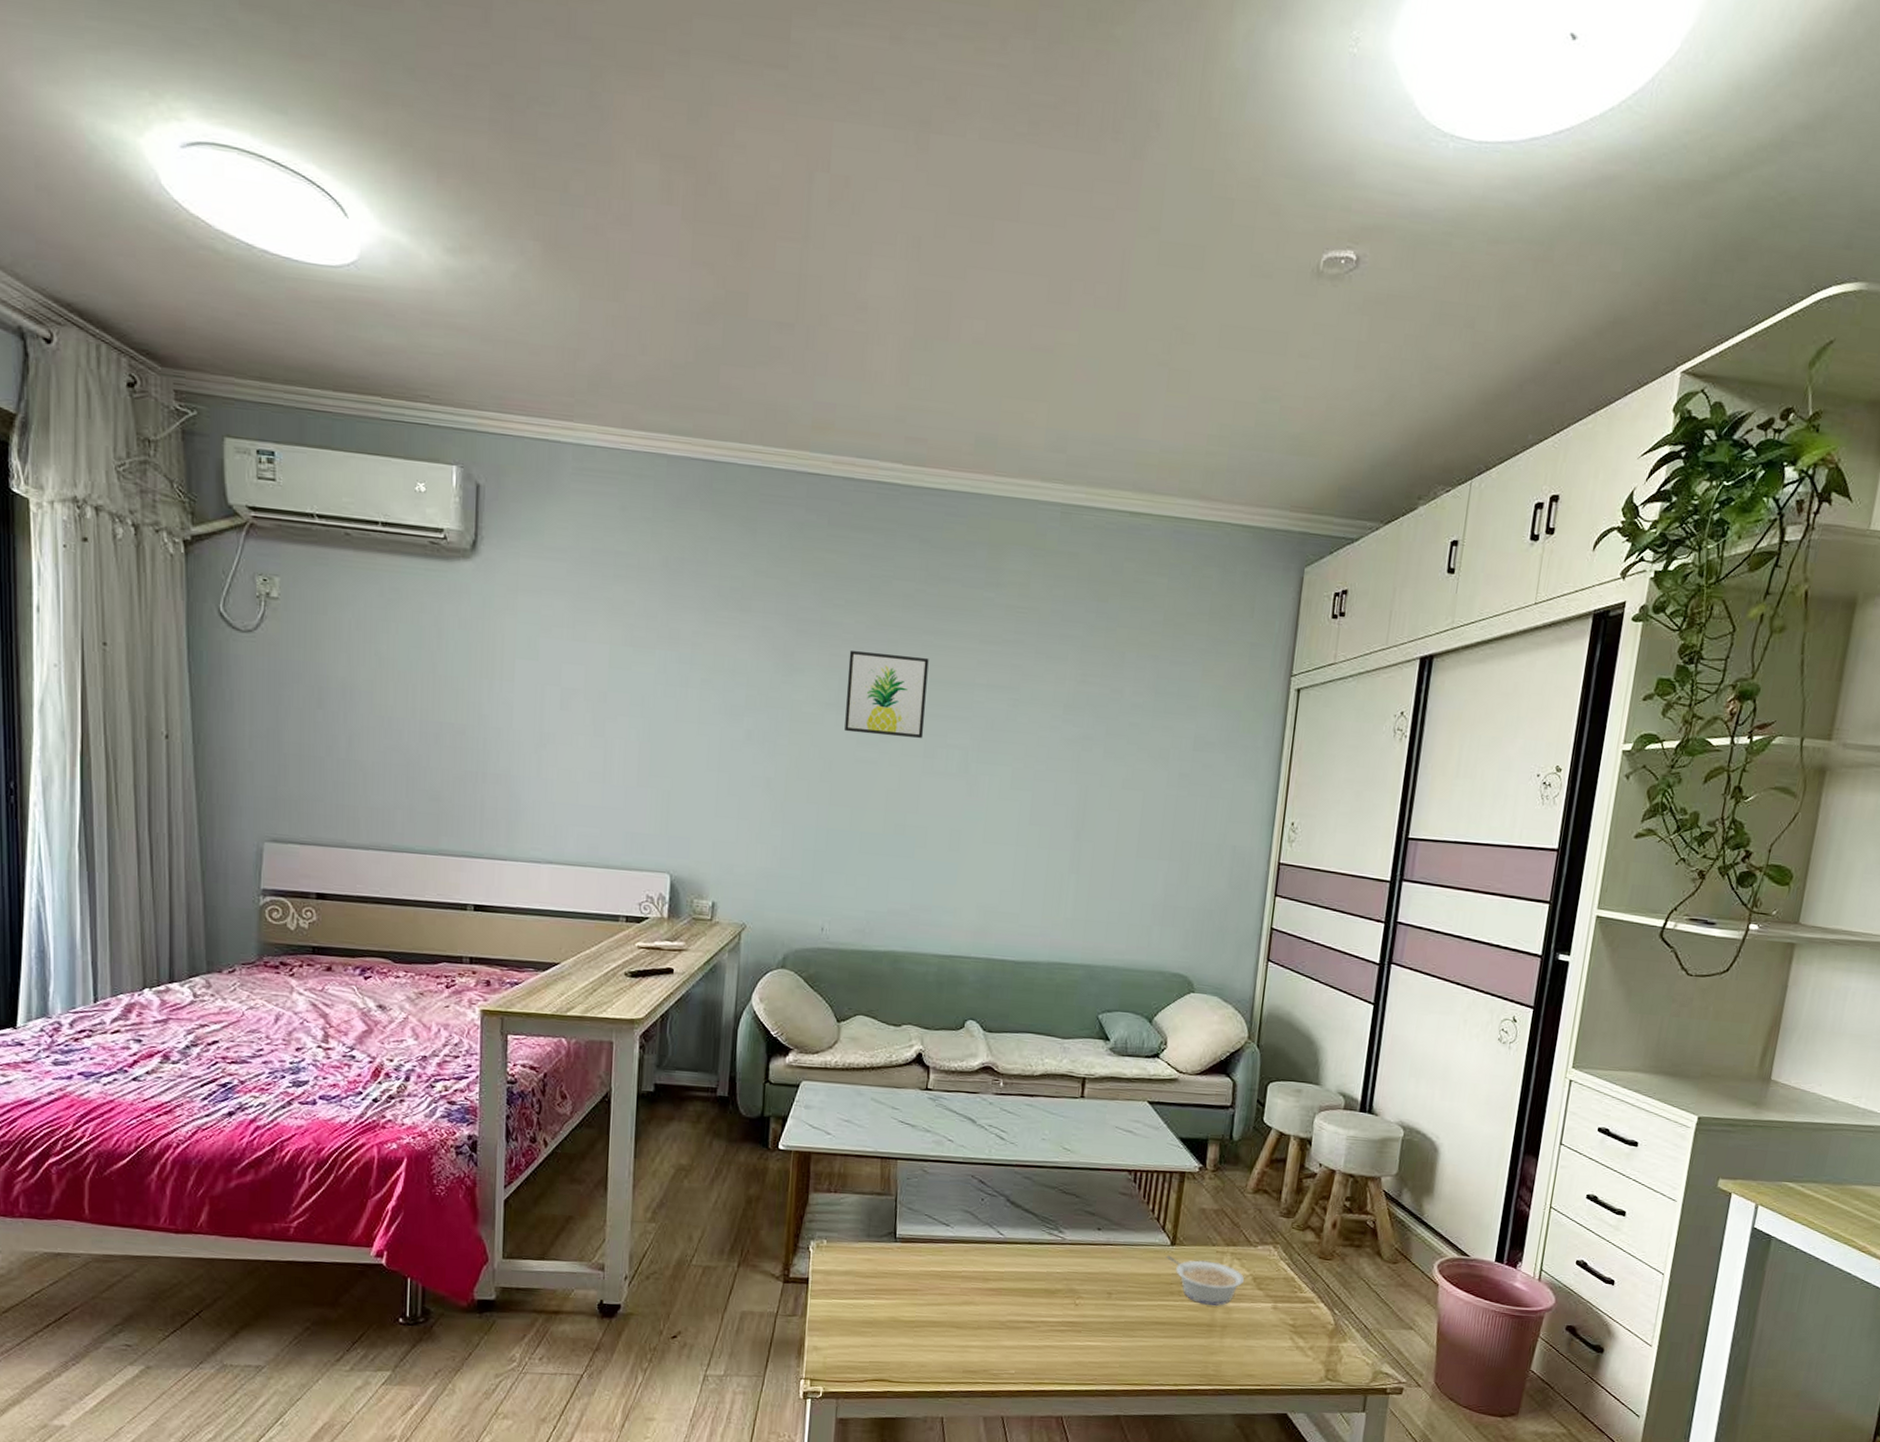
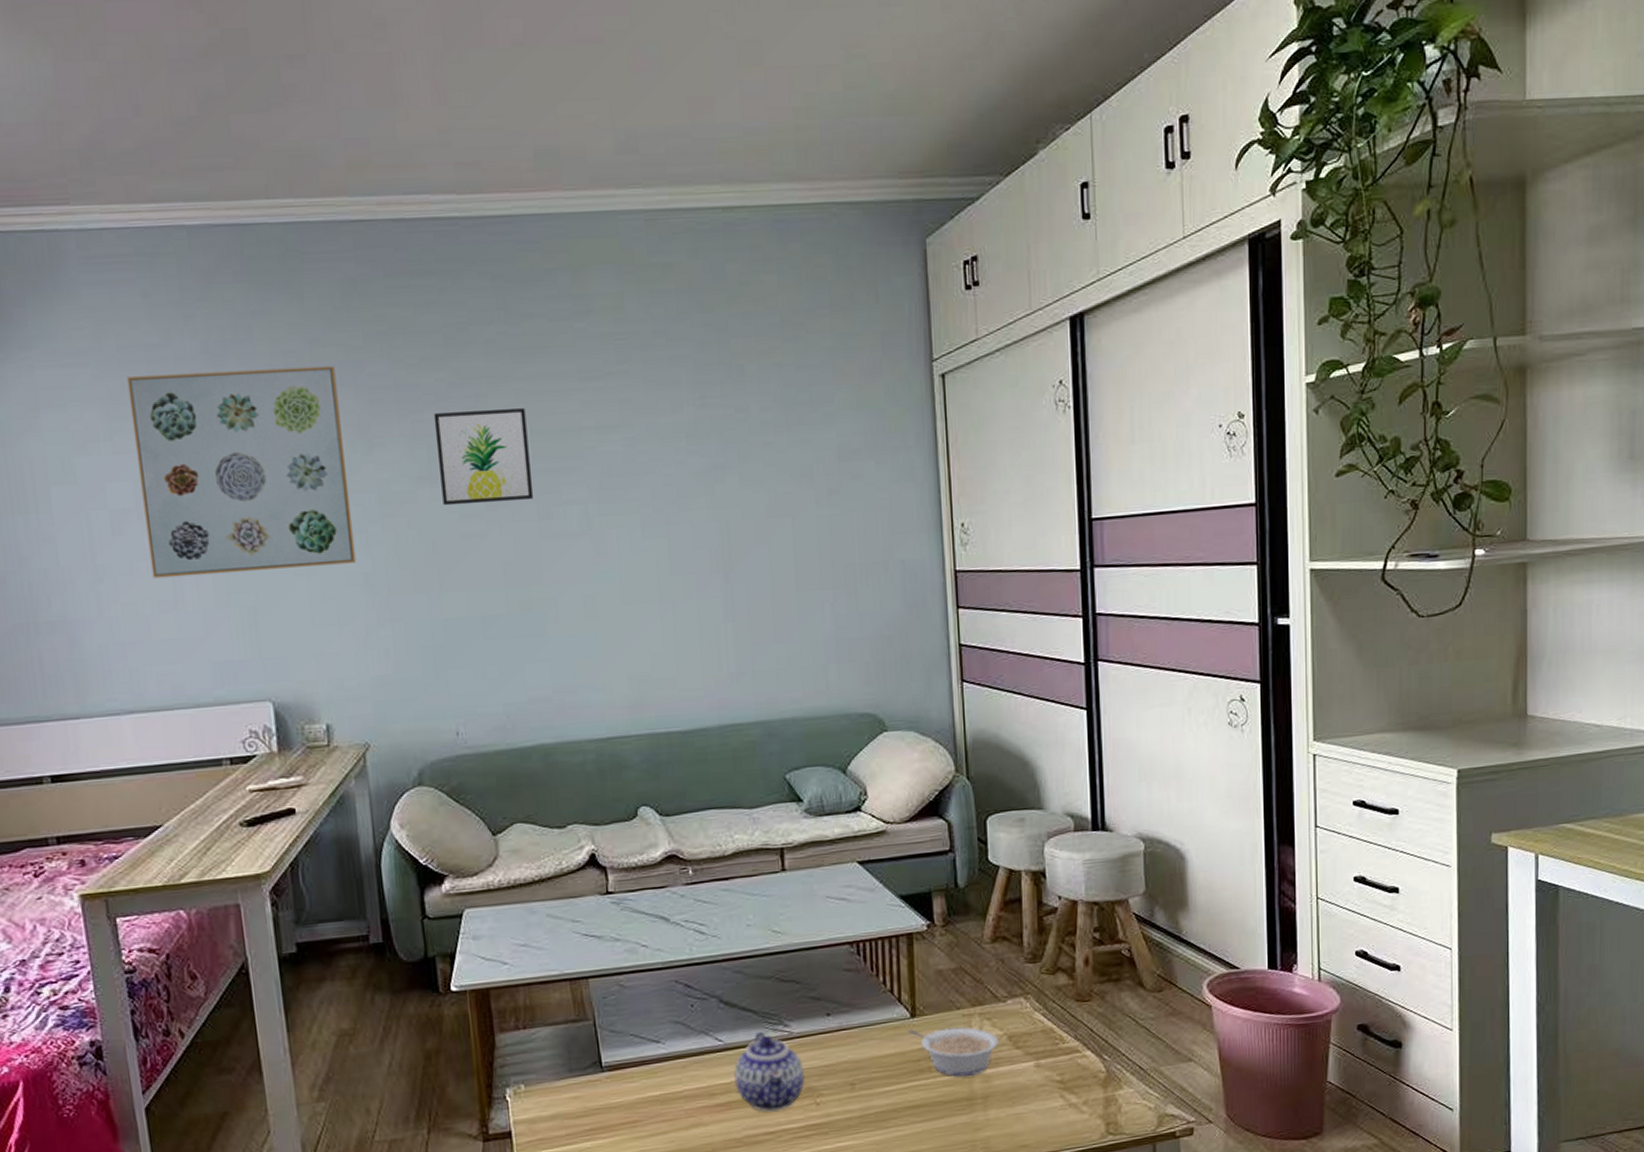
wall art: none [588,577,773,768] -> present [127,366,357,579]
teapot: none [1008,1232,1070,1305] -> present [734,1031,805,1112]

